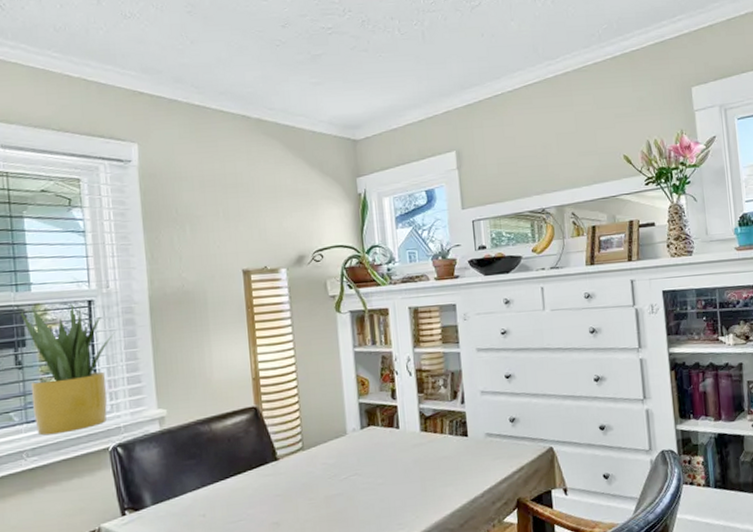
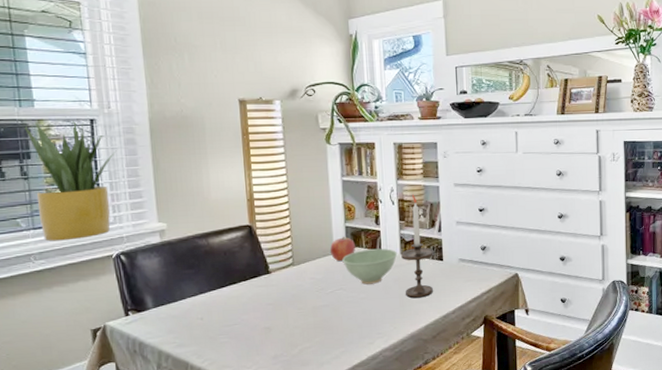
fruit: none [342,414,371,442] -> present [329,236,355,261]
bowl: none [356,425,417,468] -> present [342,248,398,285]
candlestick: none [421,363,458,482] -> present [401,194,435,299]

